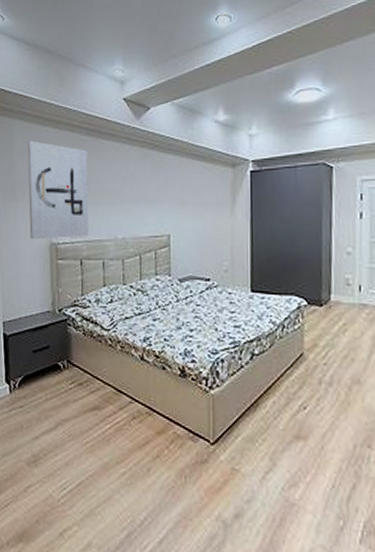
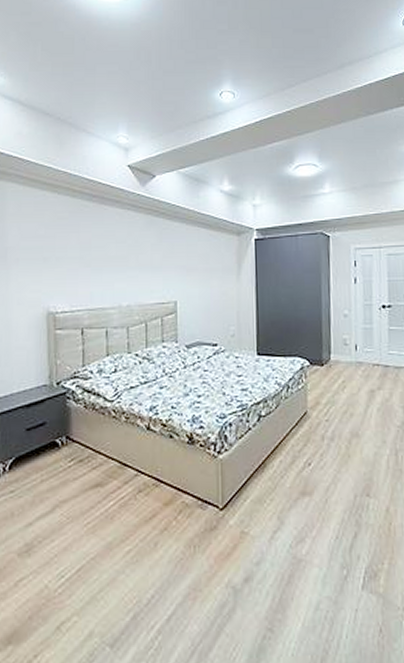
wall art: present [27,140,89,239] -> none [21,205,91,308]

